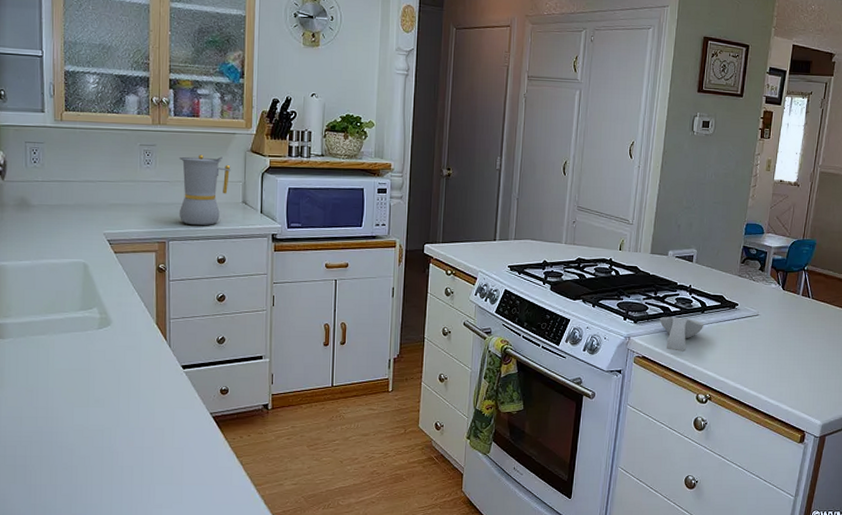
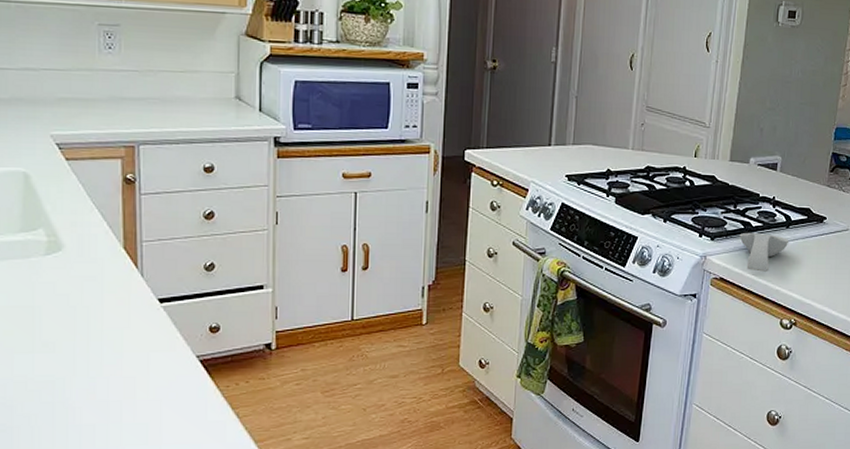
coffee maker: present [179,154,231,226] -> none [151,38,220,127]

